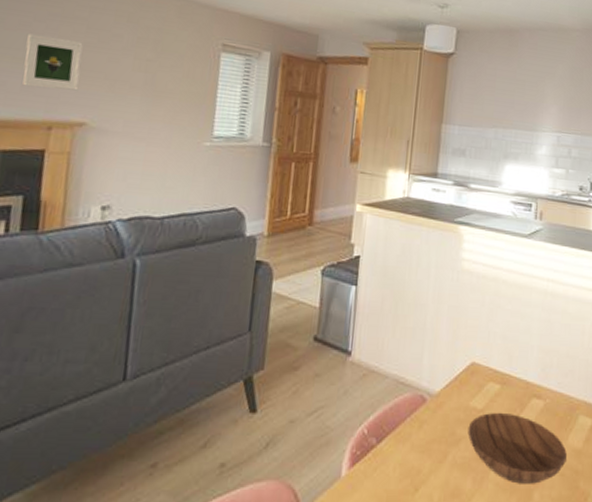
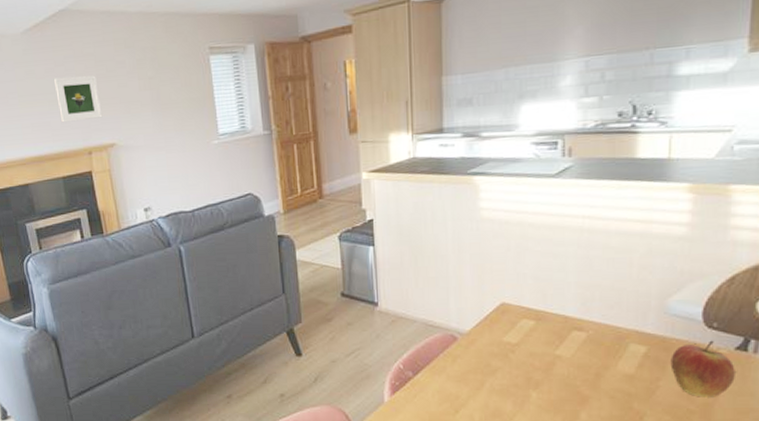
bowl: present [467,413,567,484] -> none [503,346,616,406]

